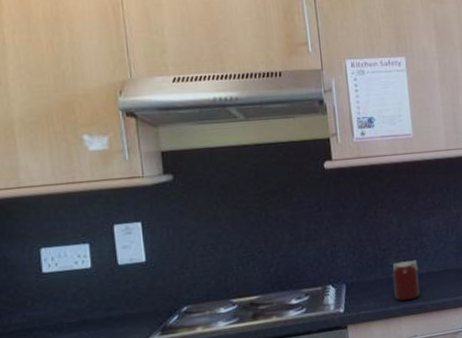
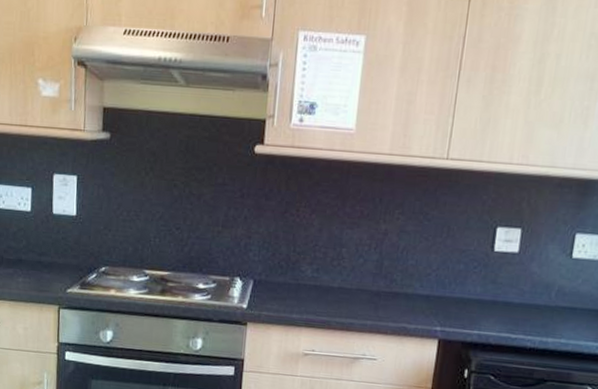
jar: present [392,260,420,301] -> none [300,269,331,312]

